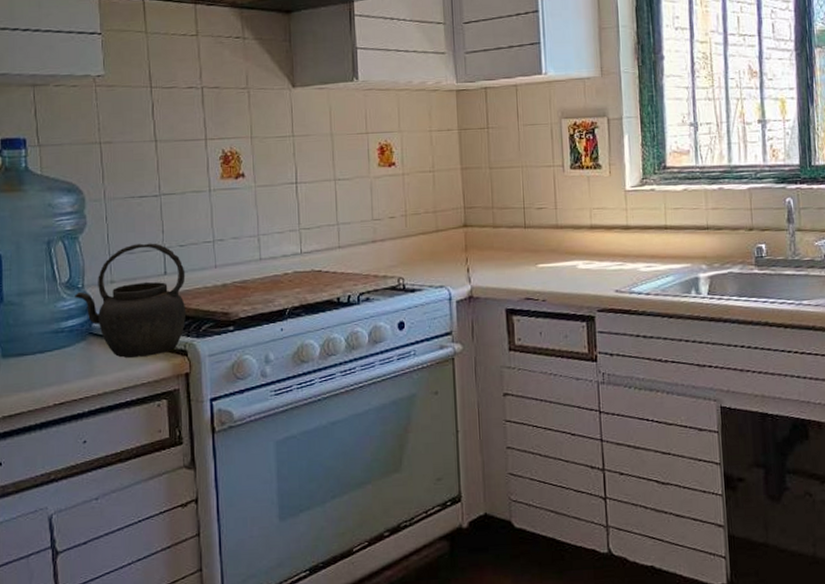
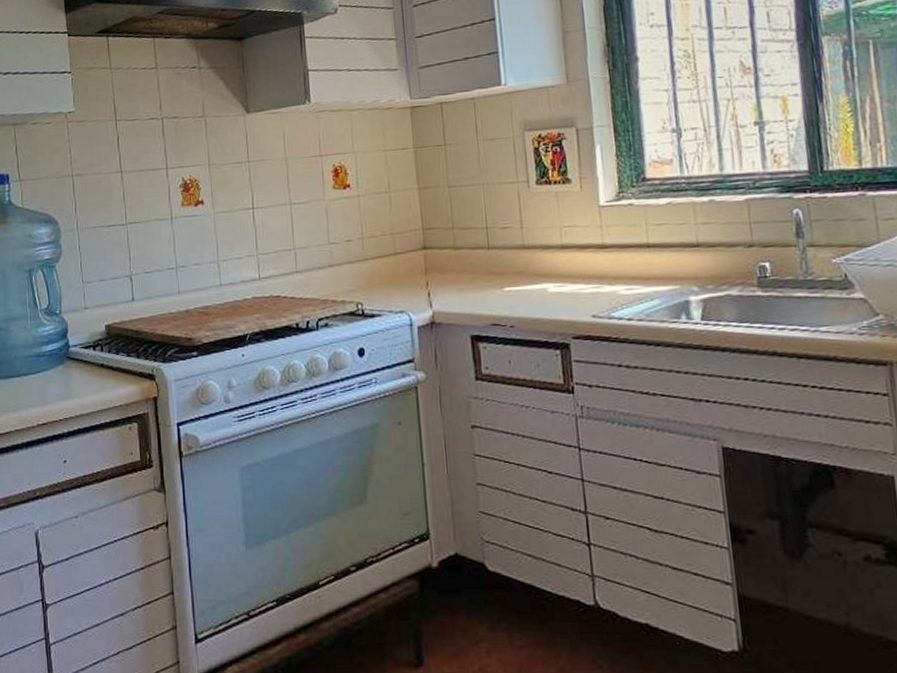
kettle: present [75,243,186,358] -> none [53,270,153,381]

